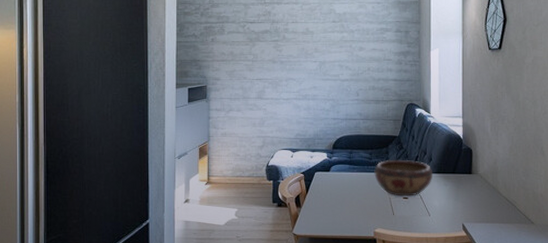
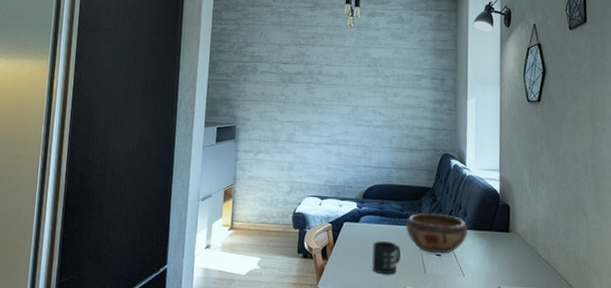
mug: none [343,188,370,218] -> present [372,241,401,275]

